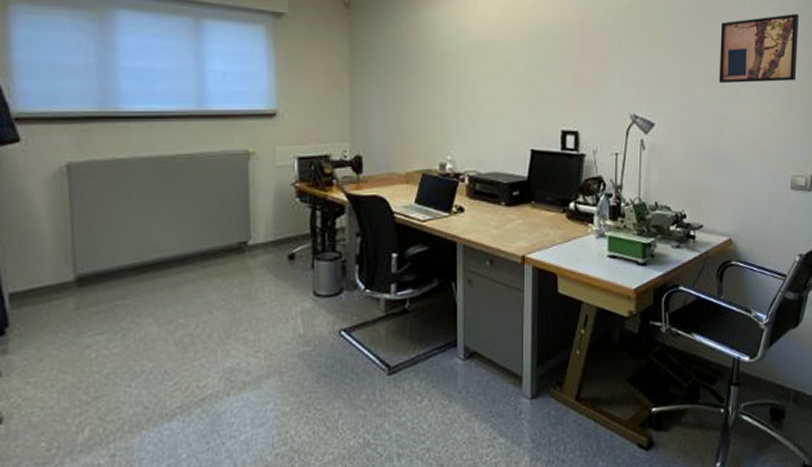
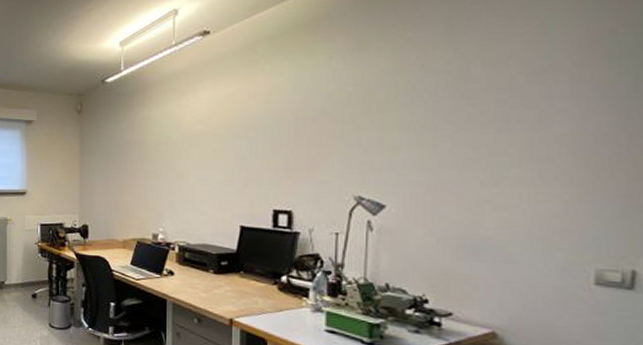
wall art: present [719,13,799,84] -> none [476,82,610,165]

